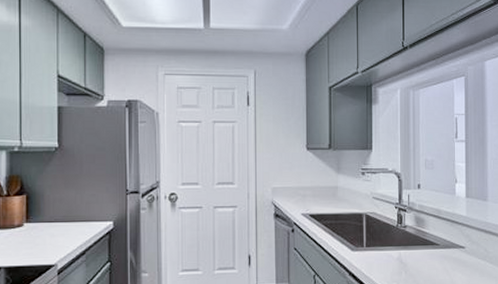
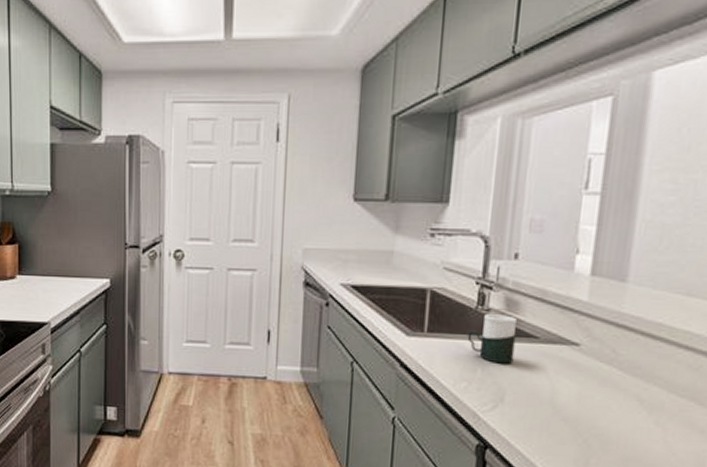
cup: none [393,230,425,266] -> present [467,314,518,364]

